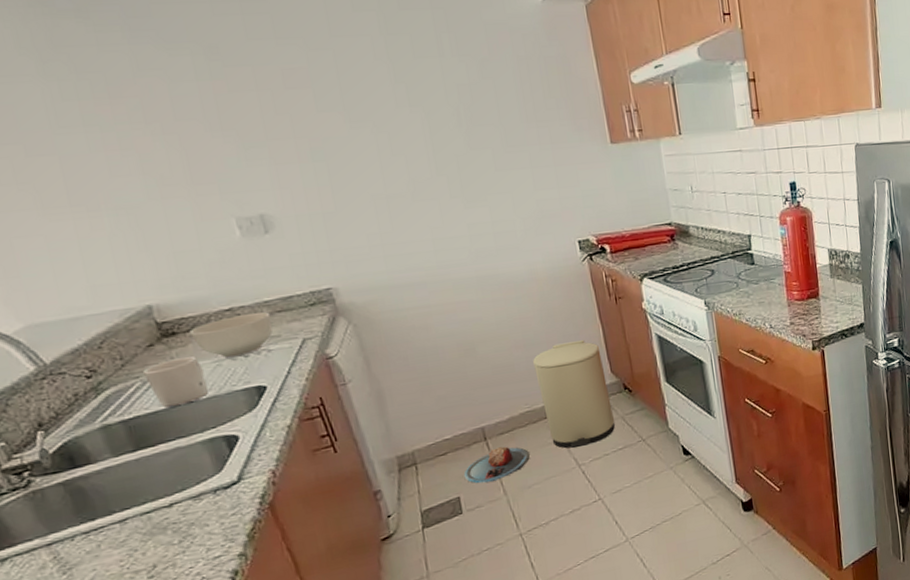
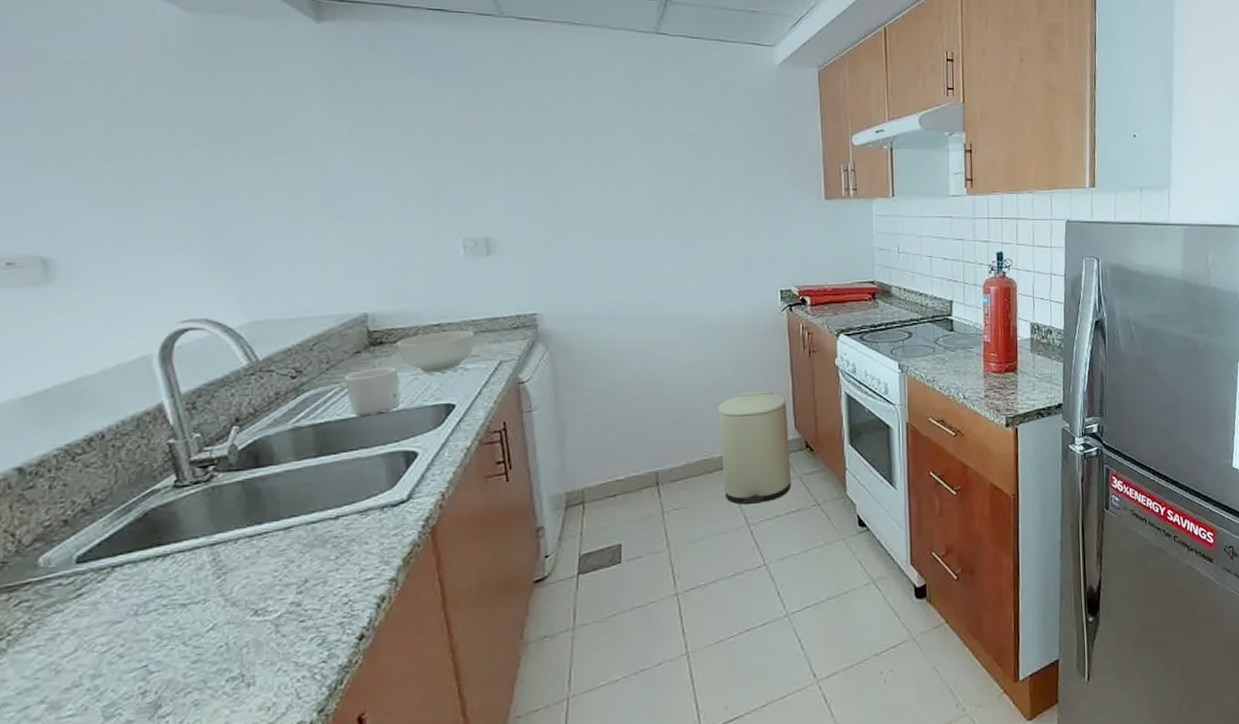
pet bowl: present [463,446,530,483] -> none [629,494,699,532]

